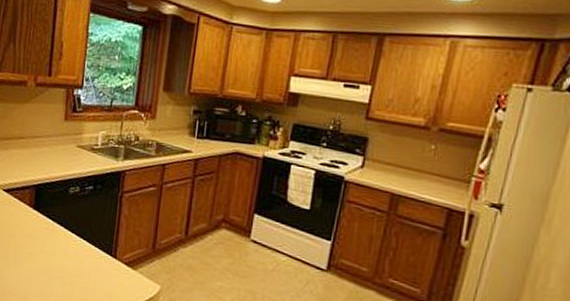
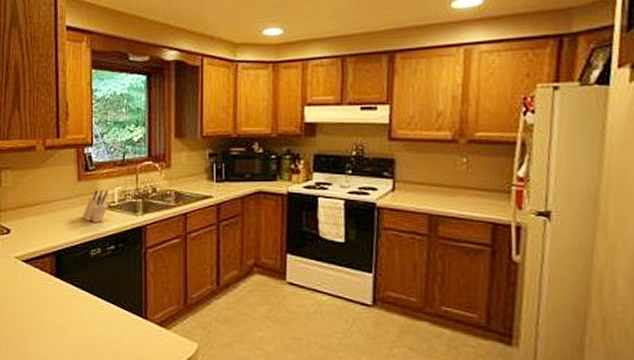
knife block: none [65,130,93,163] -> present [82,189,108,222]

